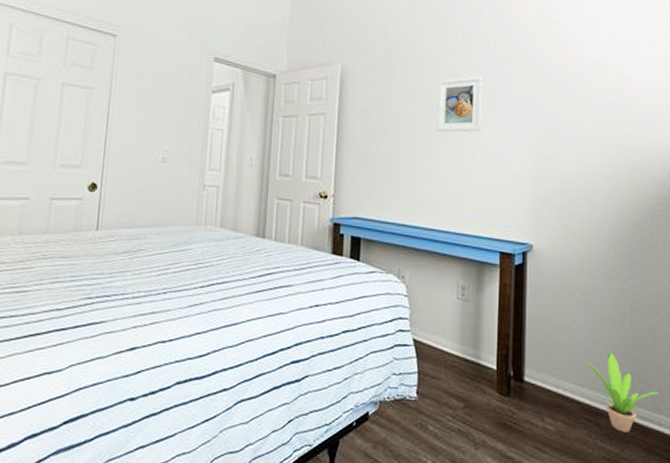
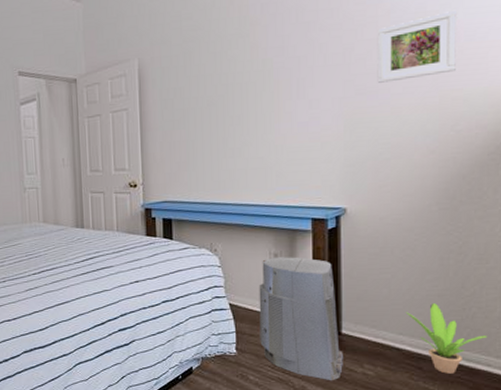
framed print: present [436,75,483,132] -> none [238,47,287,111]
air purifier: none [442,290,525,436] -> present [259,257,343,381]
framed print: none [563,66,632,124] -> present [377,10,458,83]

